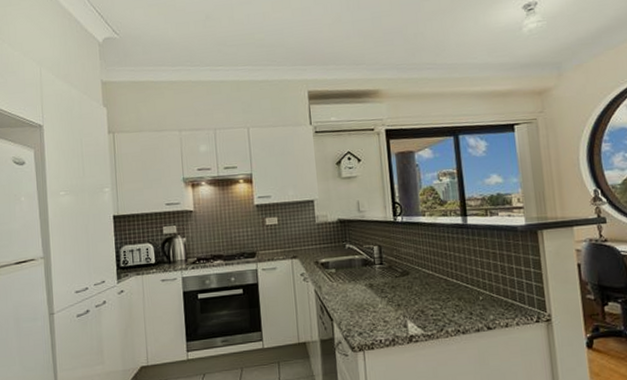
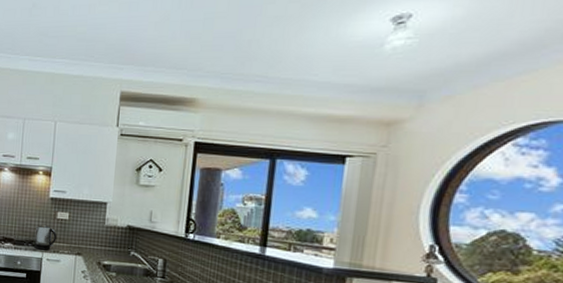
kettle: none [244,234,270,261] -> present [34,225,57,251]

